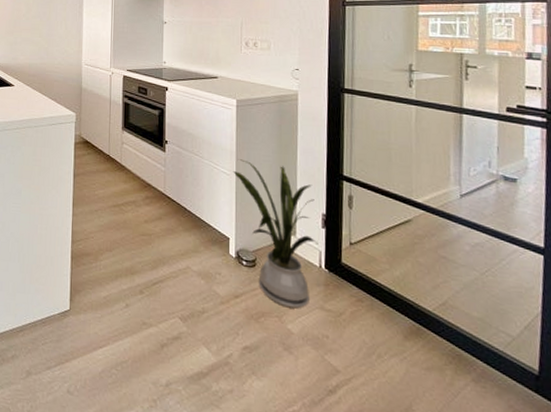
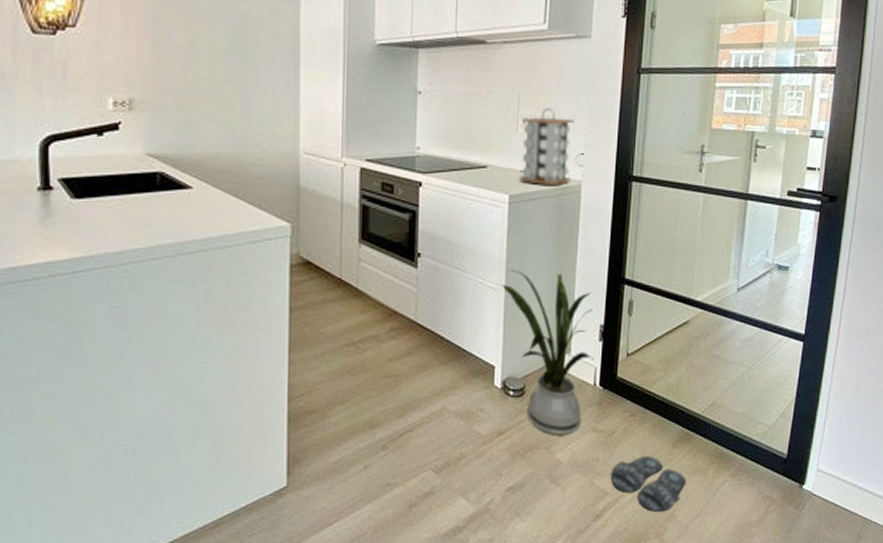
spice rack: none [244,33,289,95] -> present [520,108,574,186]
slippers: none [342,342,422,402] -> present [612,455,686,512]

